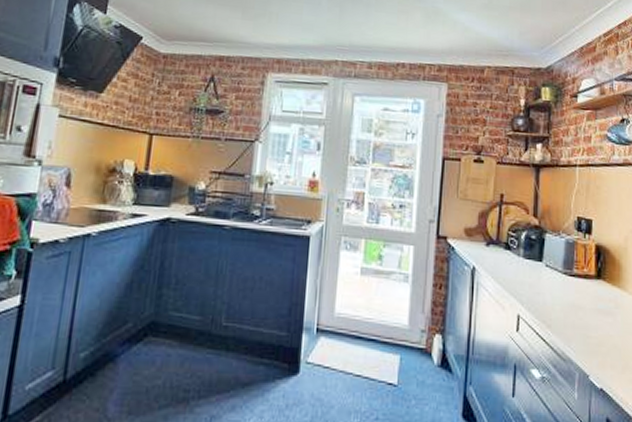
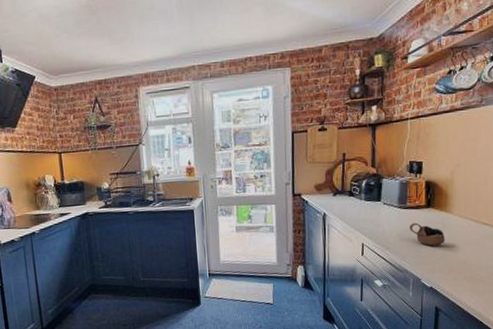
cup: none [575,296,618,332] -> present [409,222,445,246]

